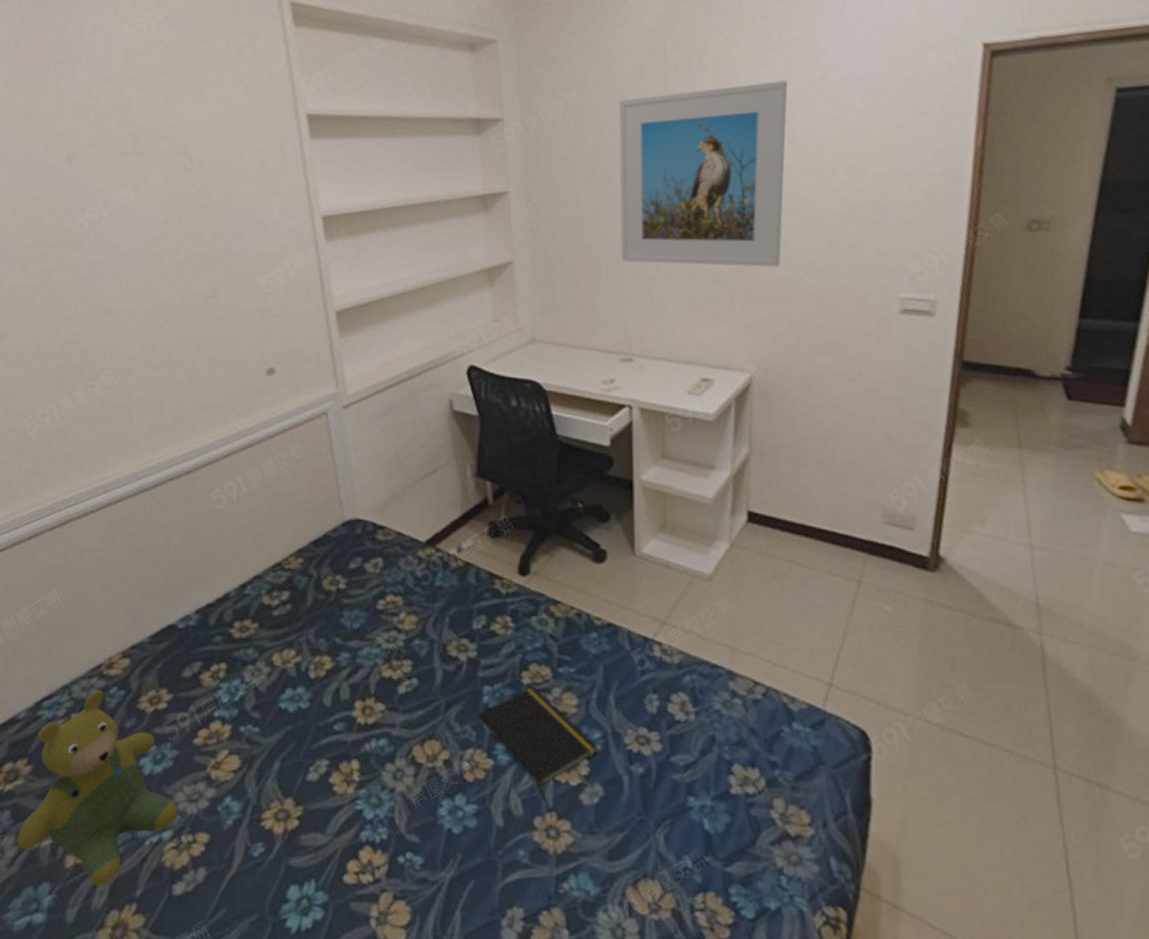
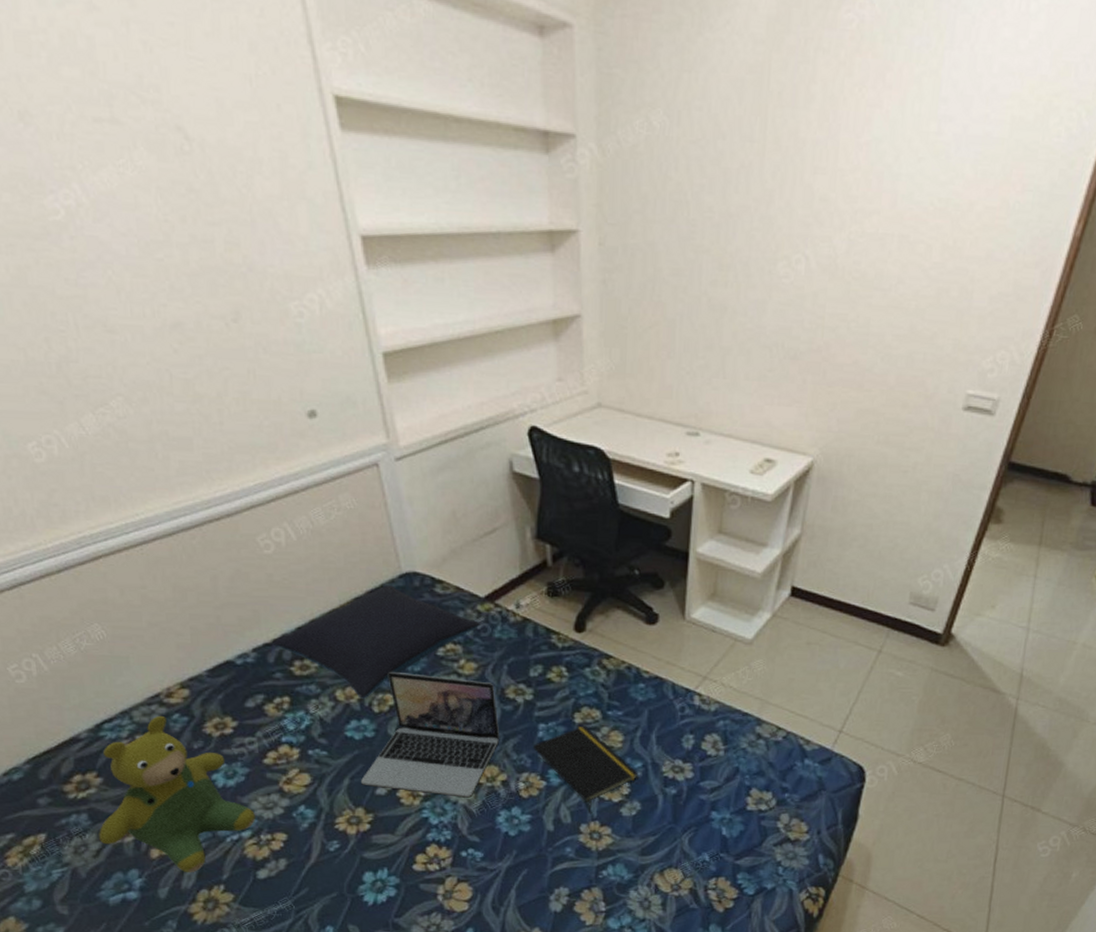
pillow: none [215,534,423,663] -> present [272,585,482,699]
laptop: none [292,631,442,783] -> present [361,672,500,798]
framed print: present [618,81,788,267] -> none [697,128,899,349]

